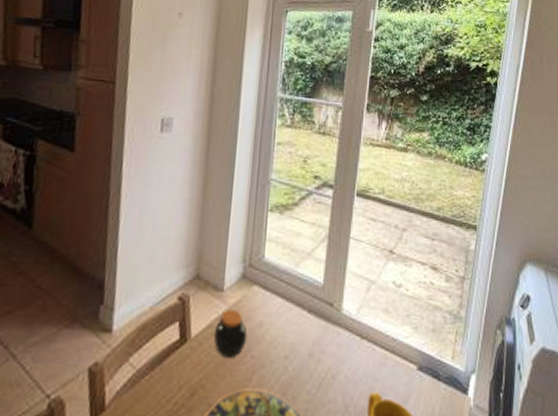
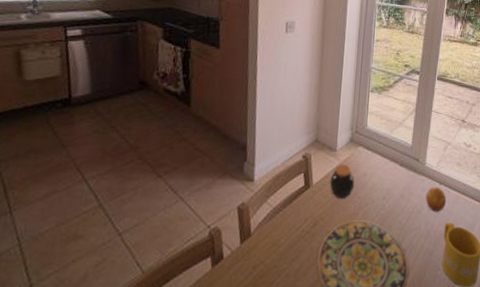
fruit: none [342,342,371,379] -> present [425,187,447,213]

